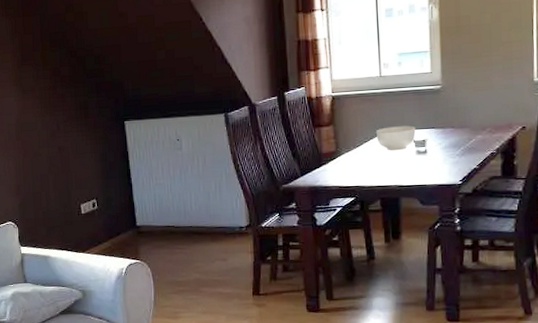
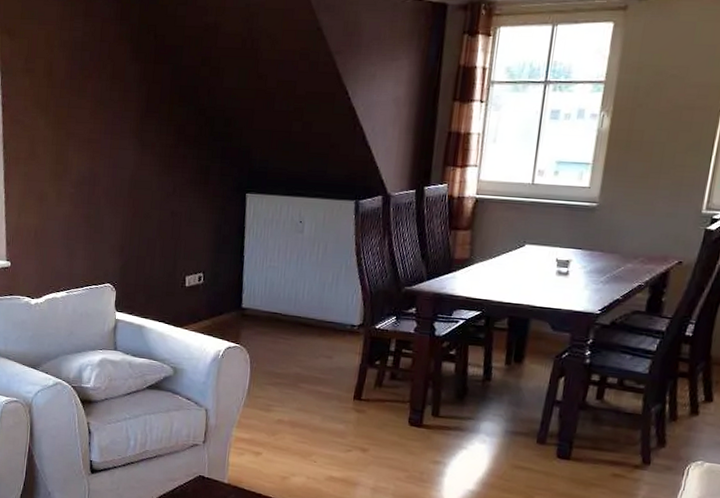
bowl: present [375,125,416,150] -> none [516,240,561,267]

